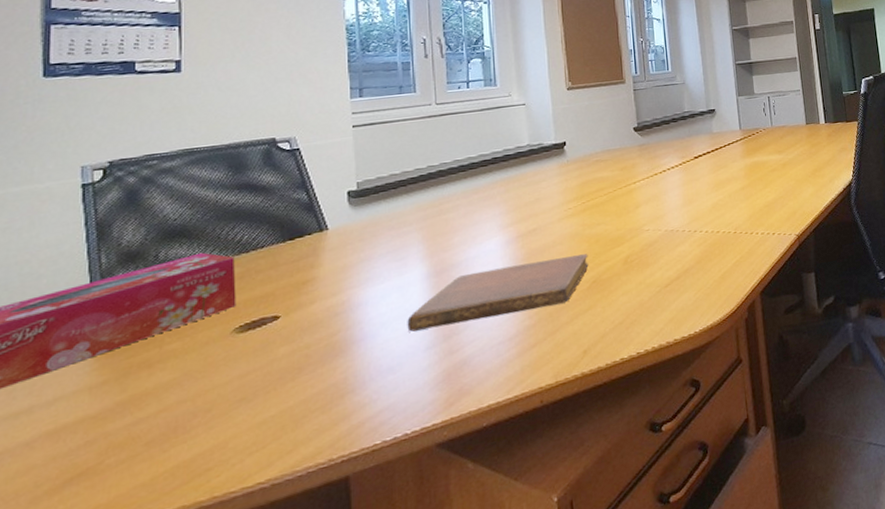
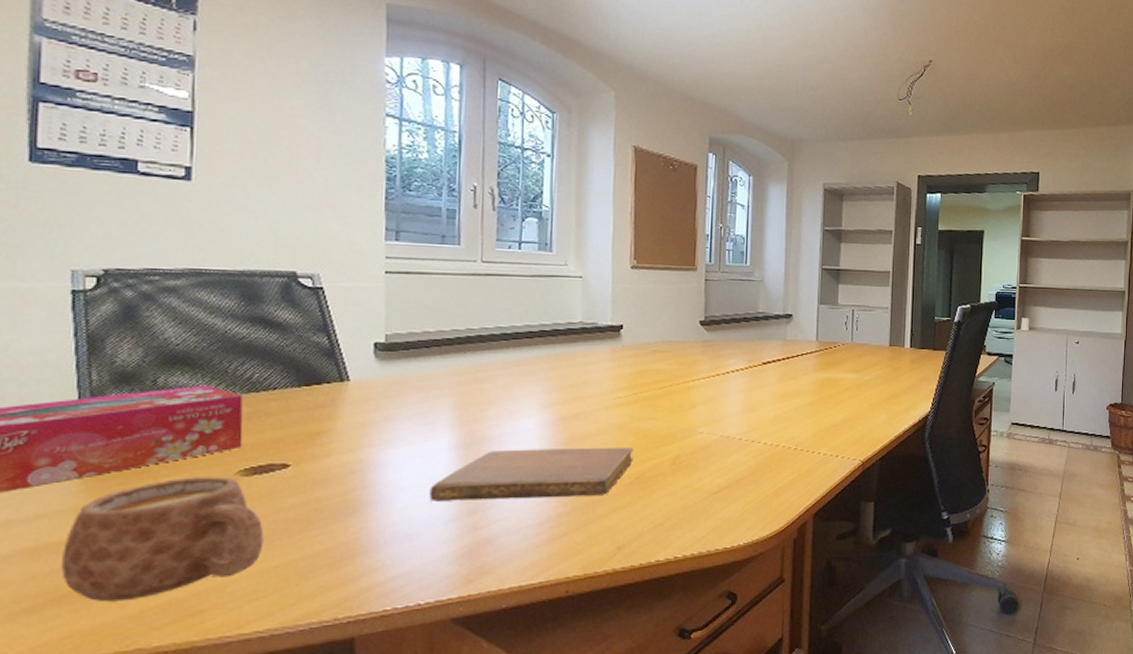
mug: none [79,336,261,475] -> present [61,476,264,602]

